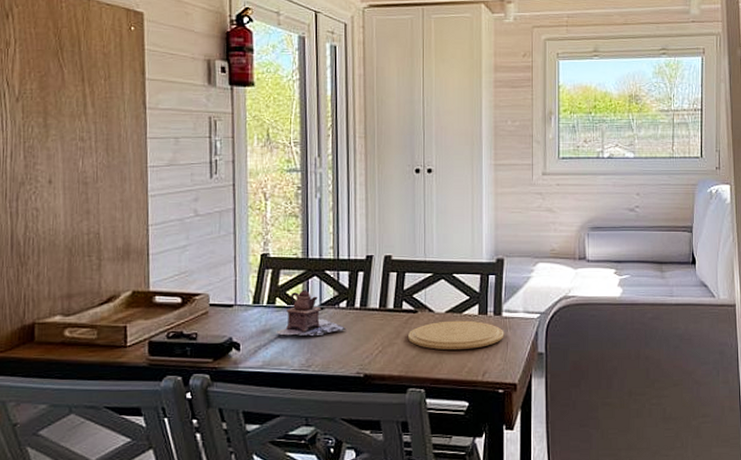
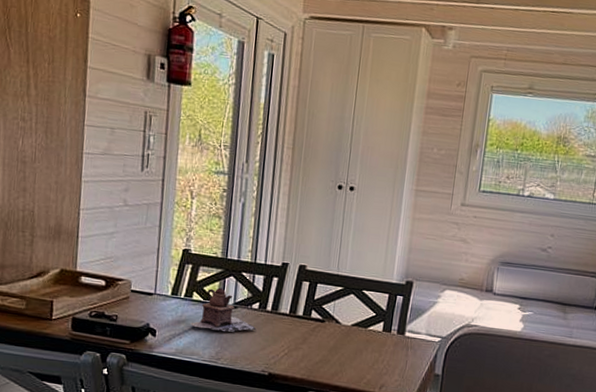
plate: present [408,320,504,351] -> none [313,333,405,363]

